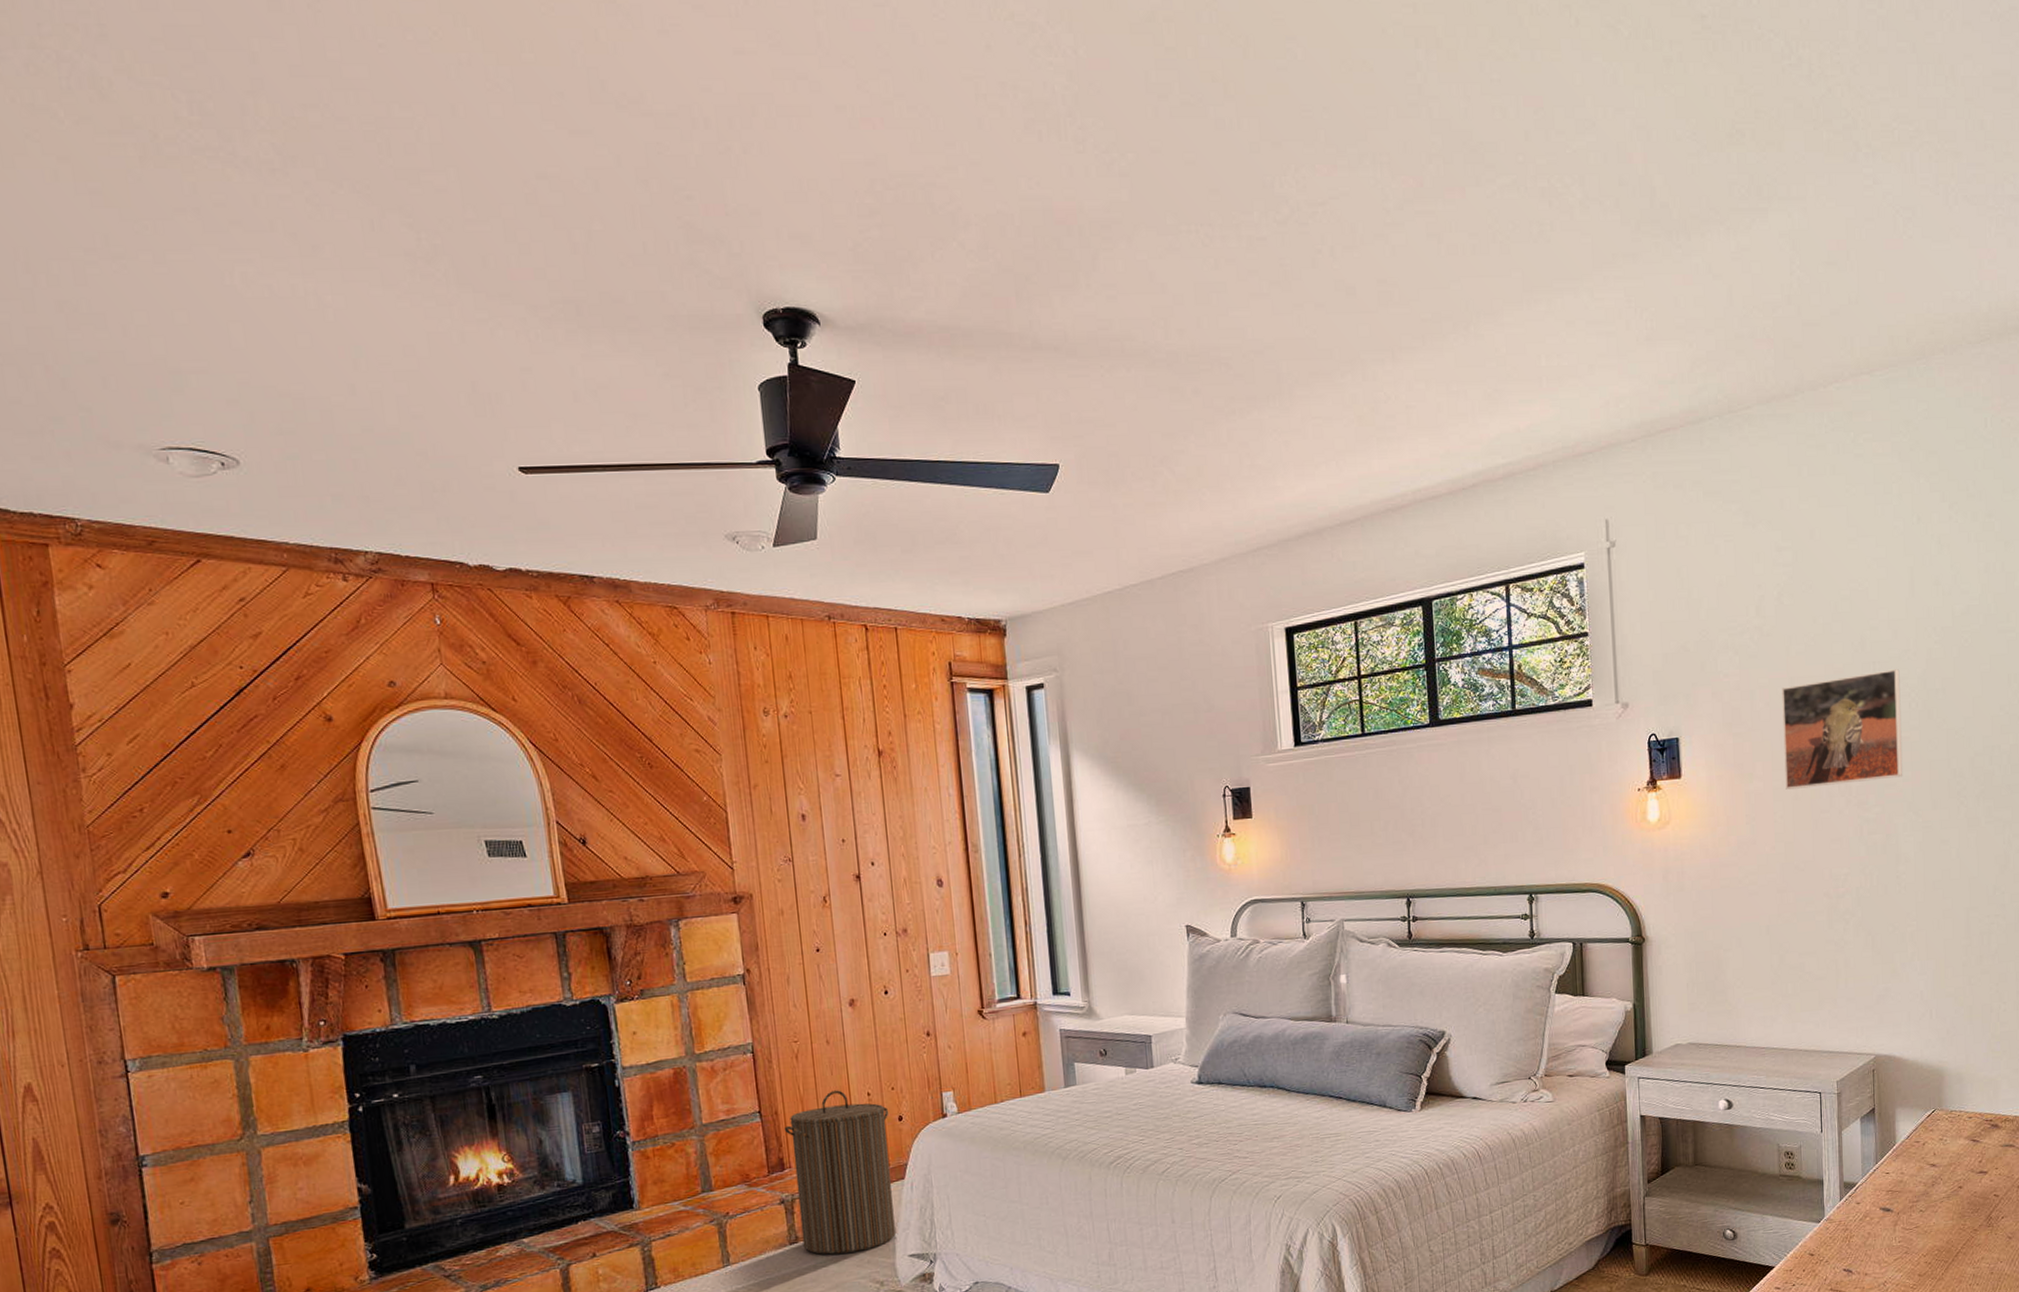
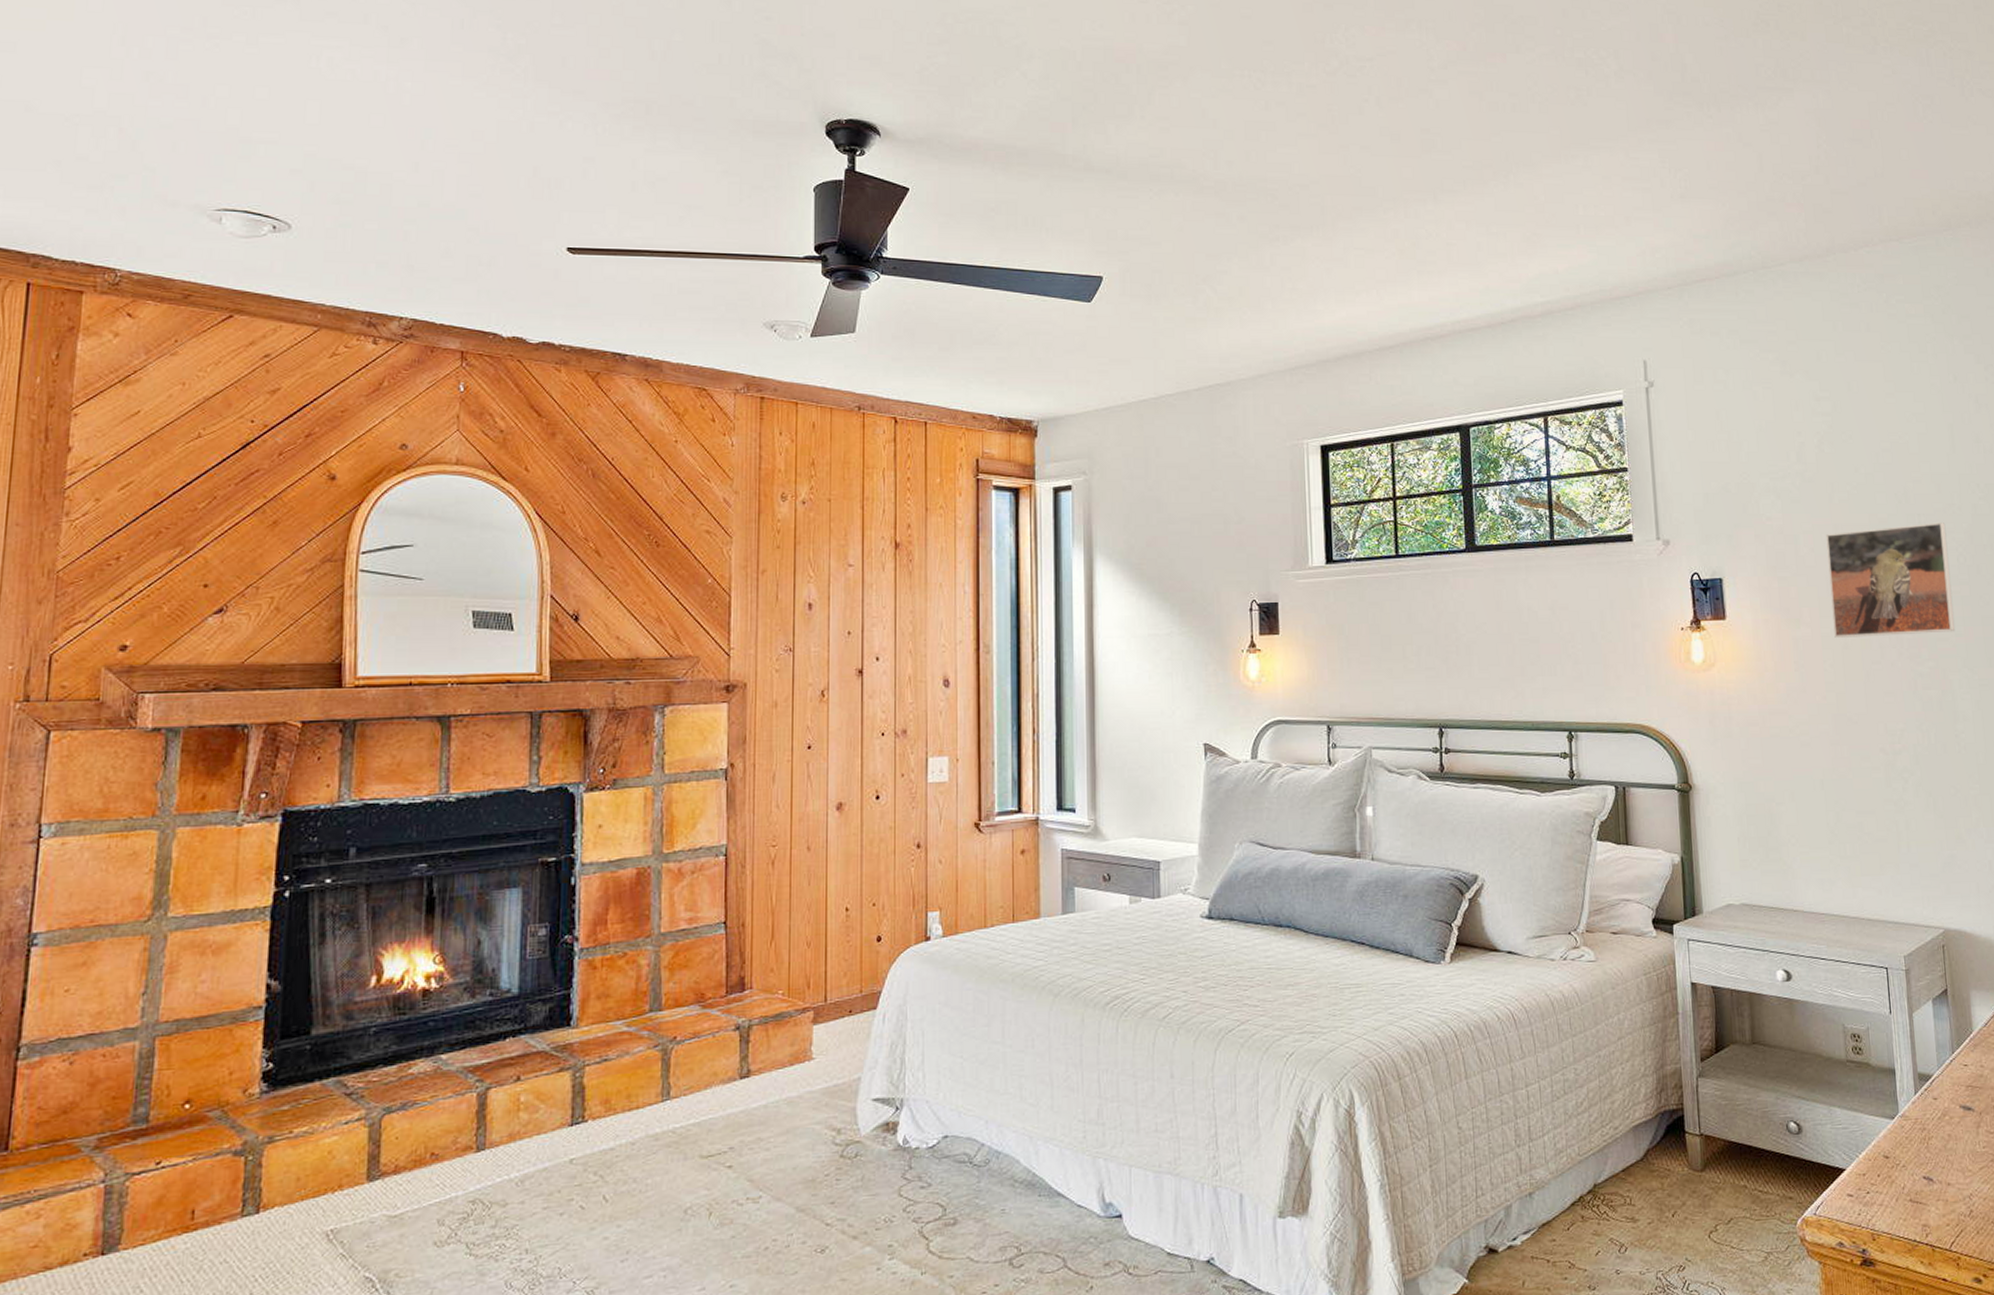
laundry hamper: present [784,1090,896,1255] -> none [749,903,867,1093]

